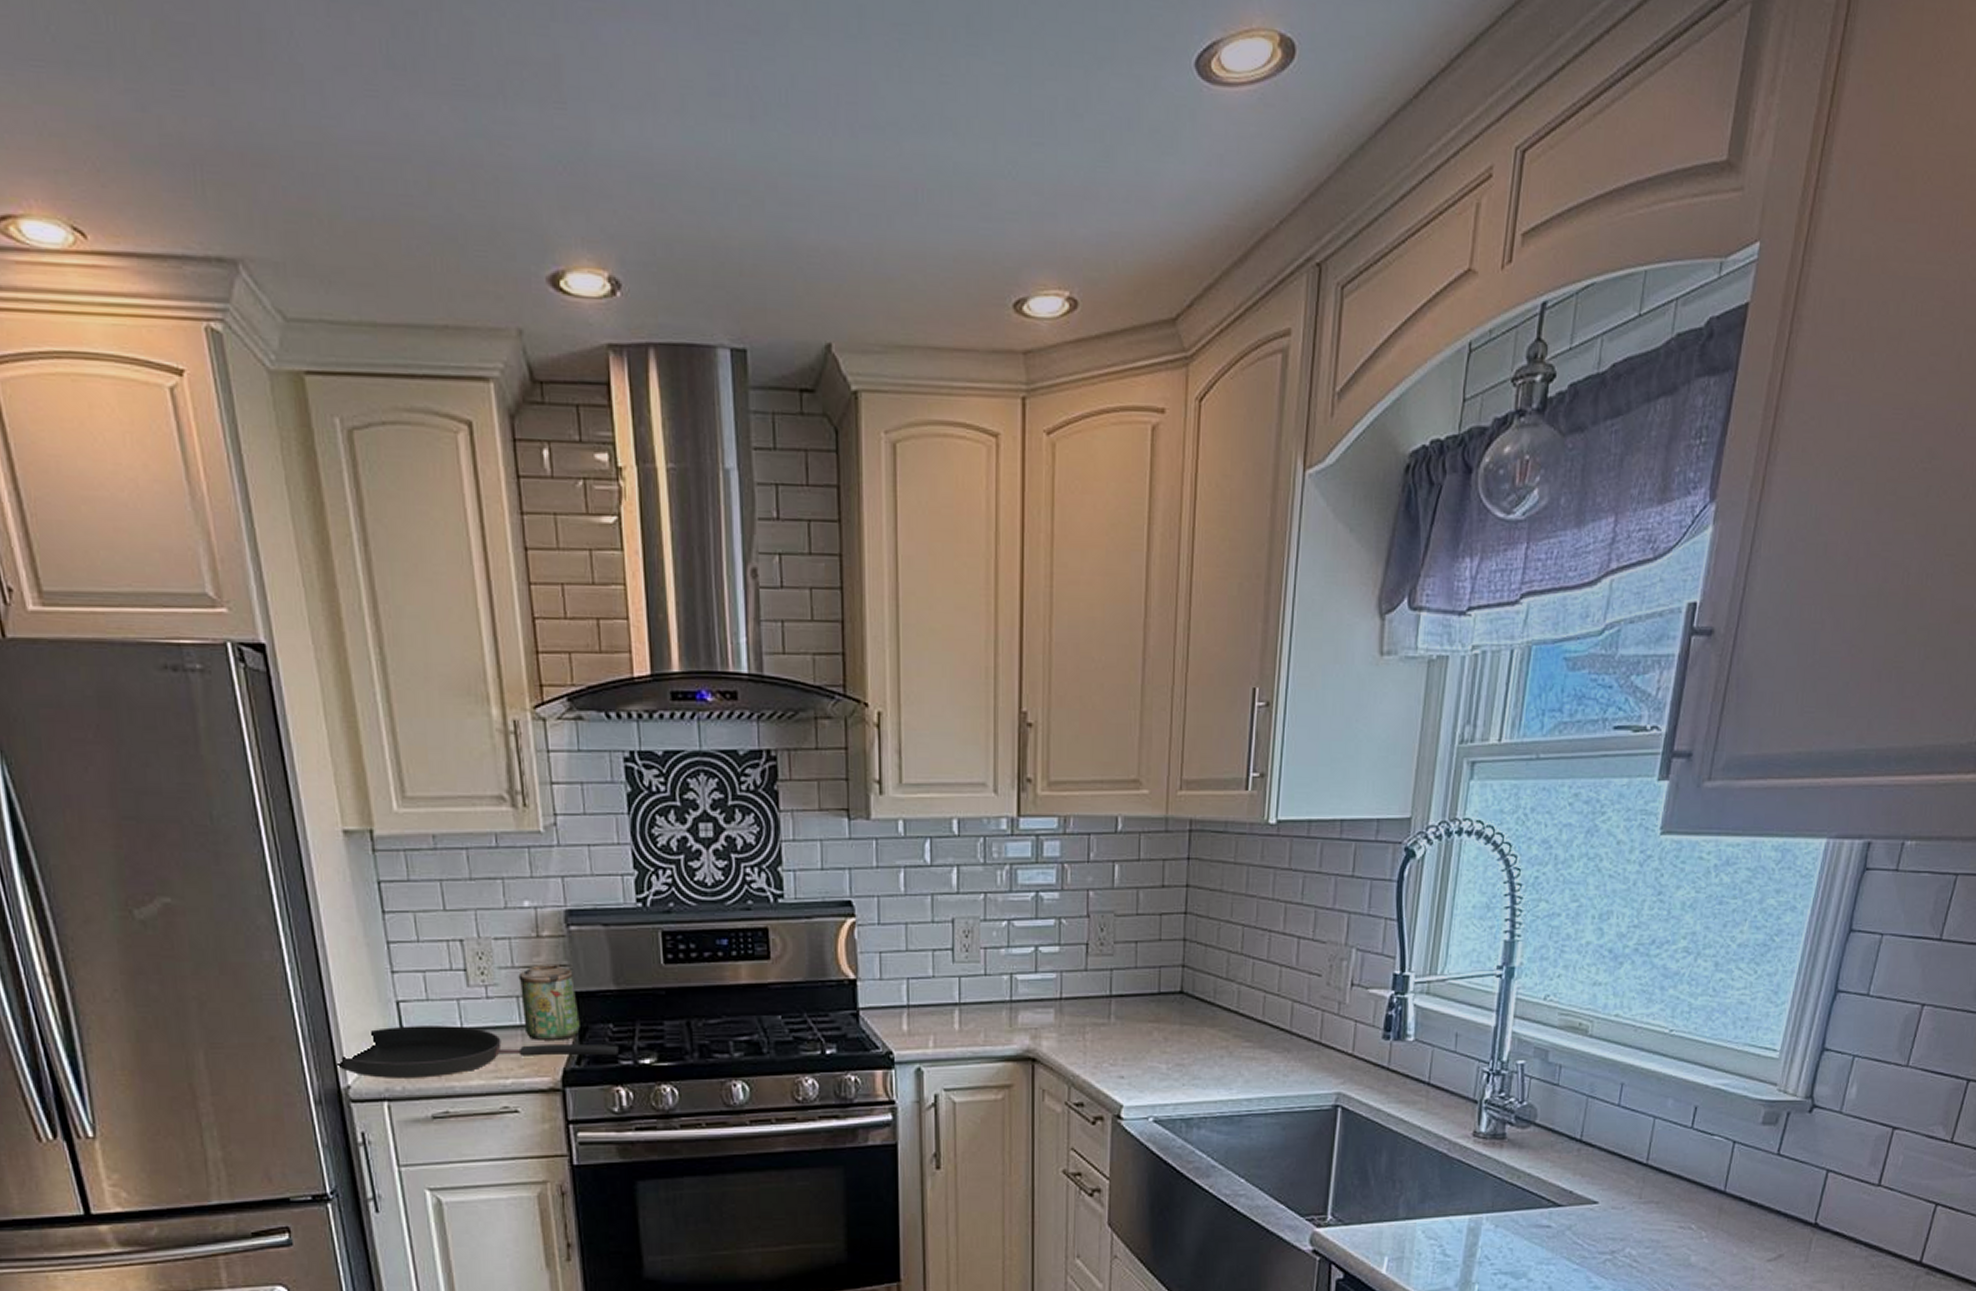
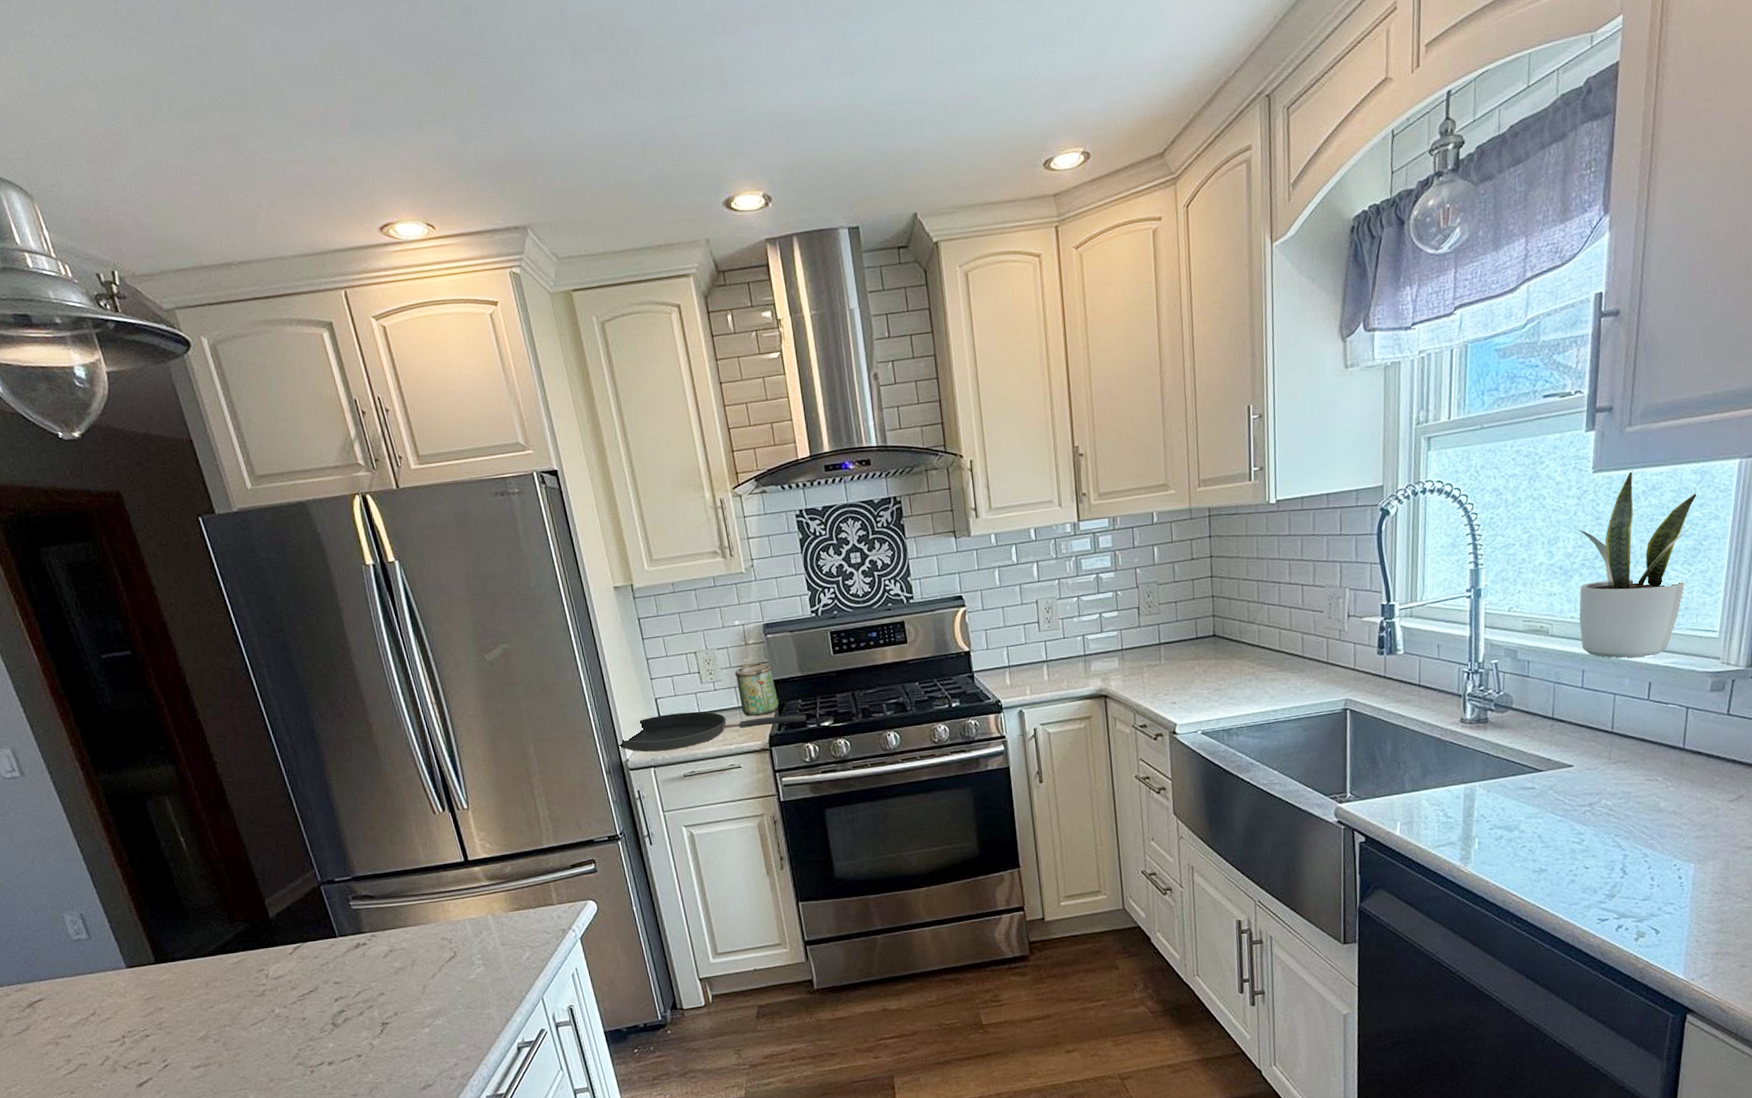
potted plant: none [1623,836,1776,1074] -> present [1575,470,1698,658]

